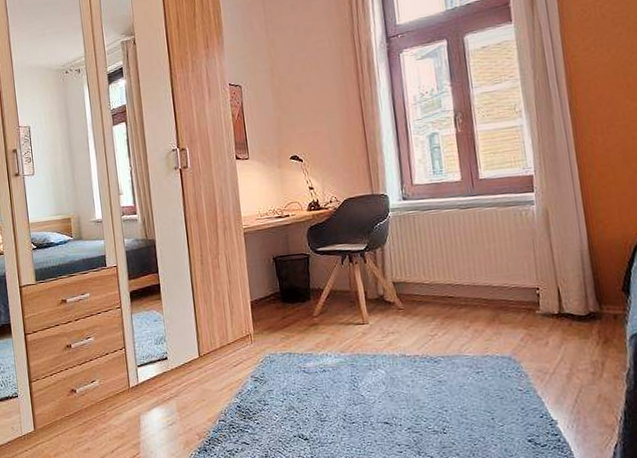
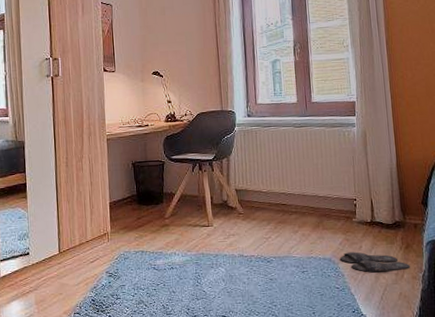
slippers: none [521,348,612,373] -> present [339,251,411,273]

